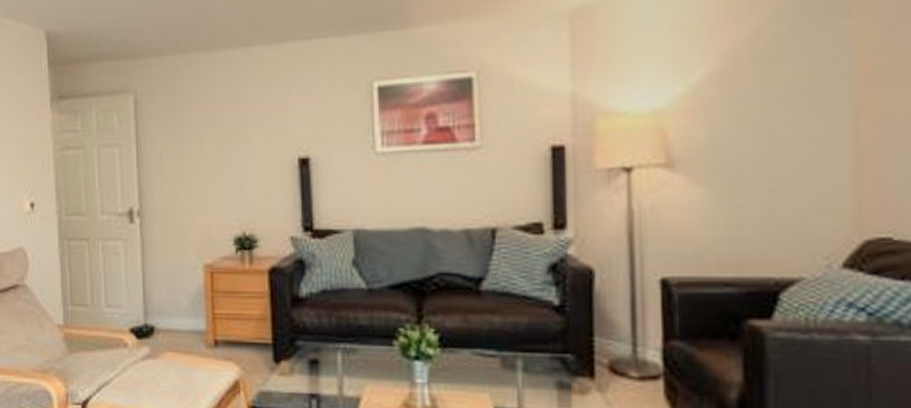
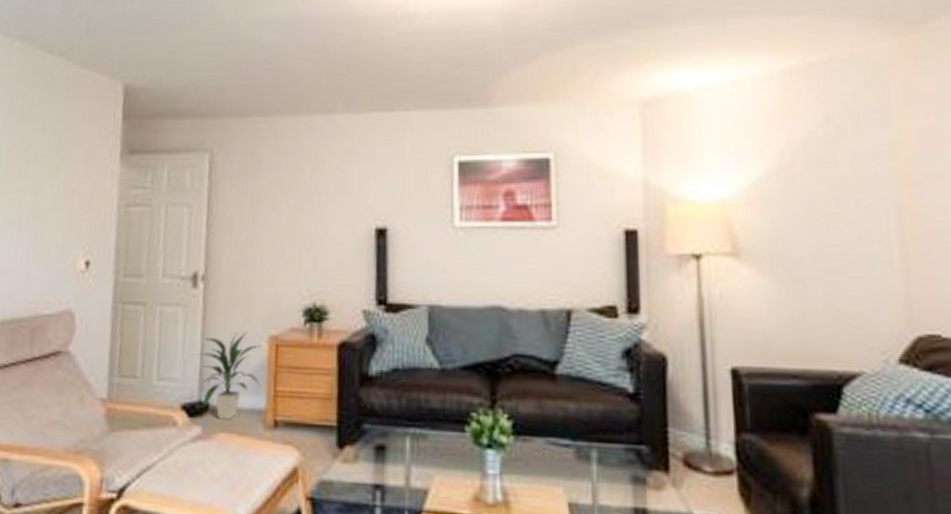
indoor plant: none [140,260,200,342] -> present [198,331,261,421]

